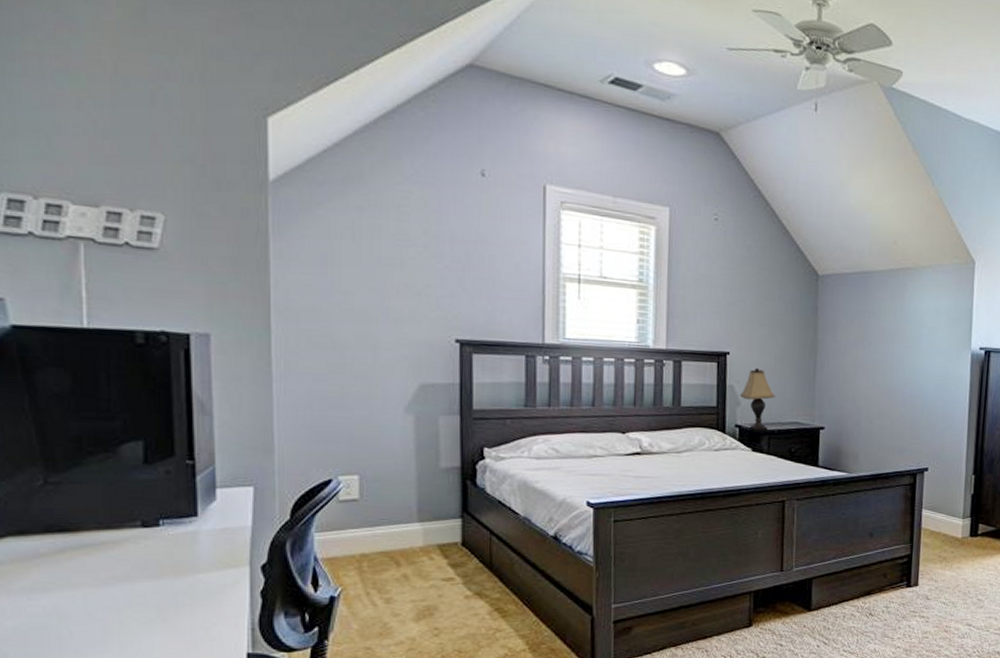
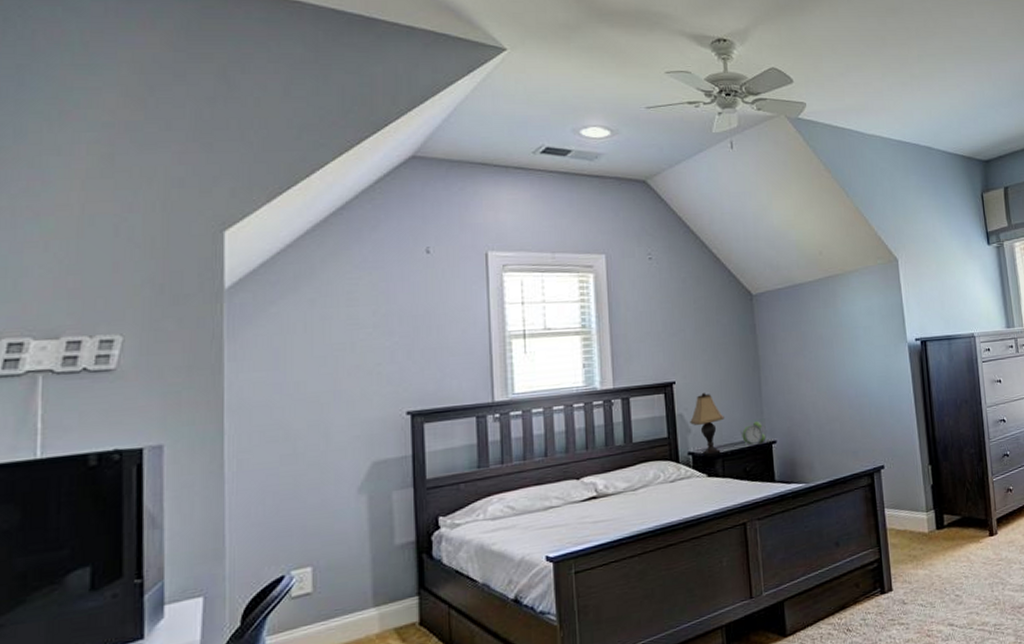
alarm clock: none [790,405,817,428] -> present [740,421,767,447]

